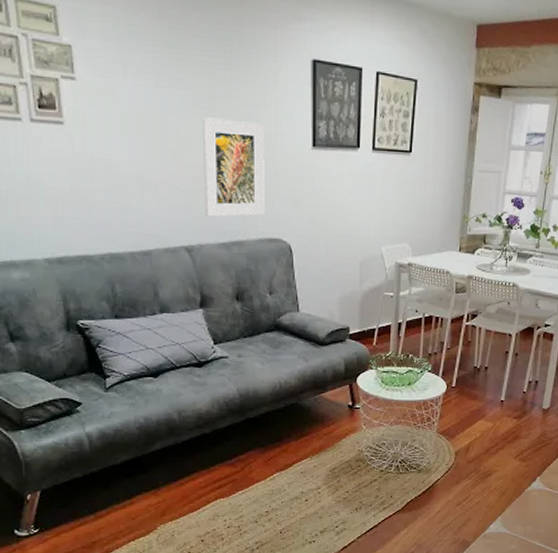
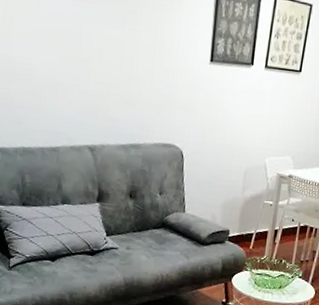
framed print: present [202,117,265,217] -> none [109,30,168,122]

